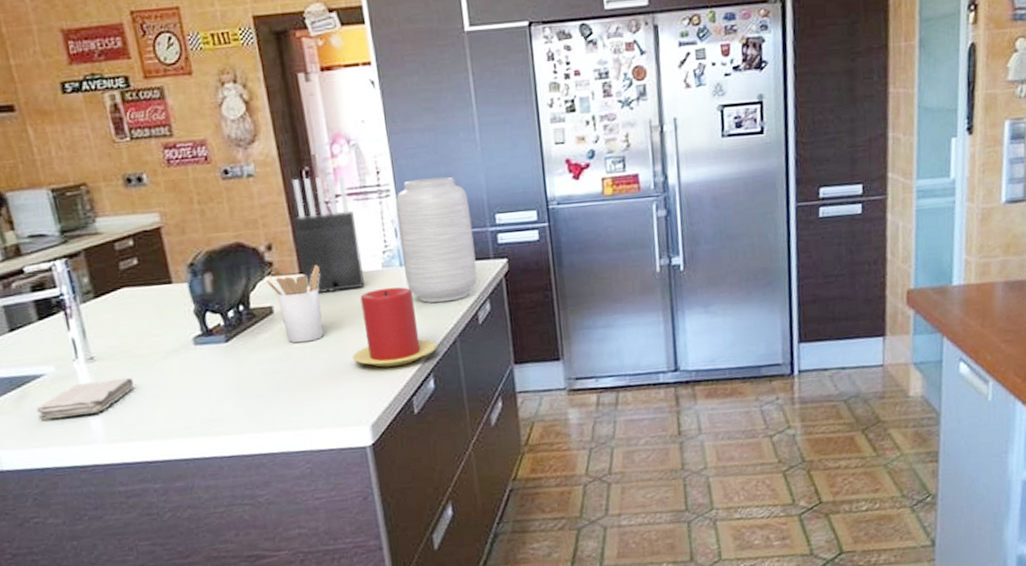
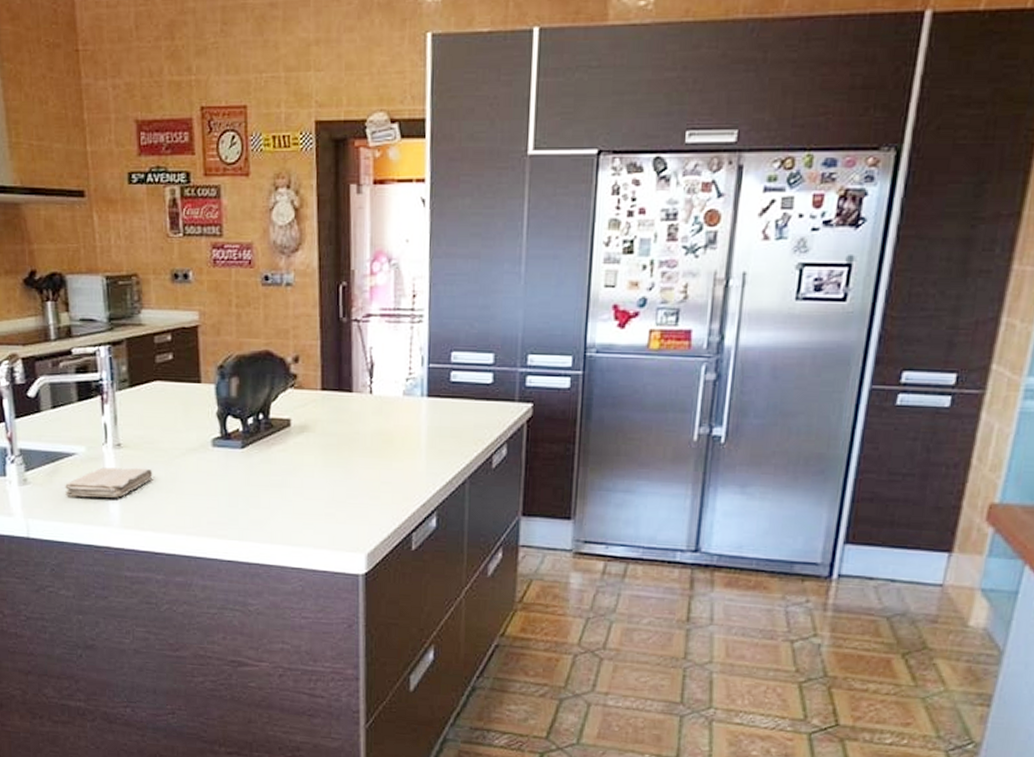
utensil holder: present [266,265,324,343] -> none [288,383,341,460]
knife block: present [292,175,364,294] -> none [322,293,384,414]
candle: present [352,287,436,367] -> none [360,416,444,498]
vase: present [395,176,478,303] -> none [424,308,502,440]

